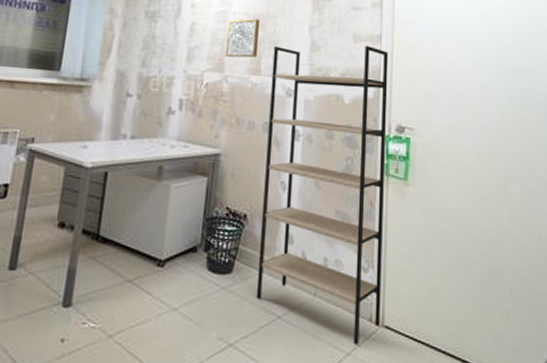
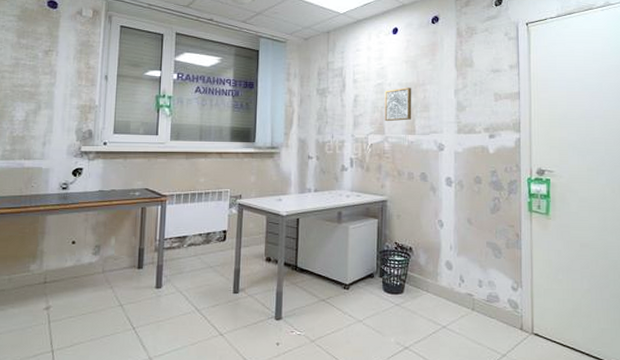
shelving unit: present [256,46,389,345] -> none [424,103,530,348]

